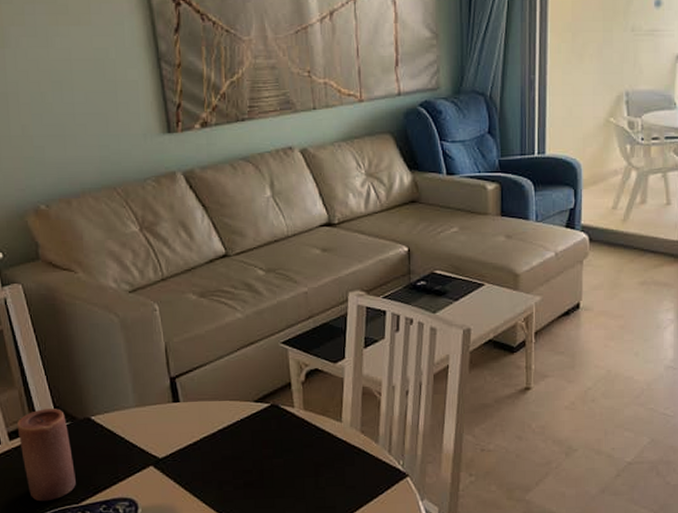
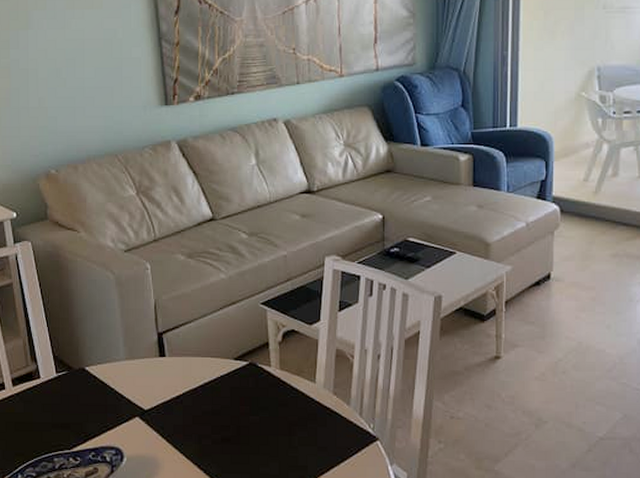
candle: present [16,408,76,502] -> none [20,358,69,446]

